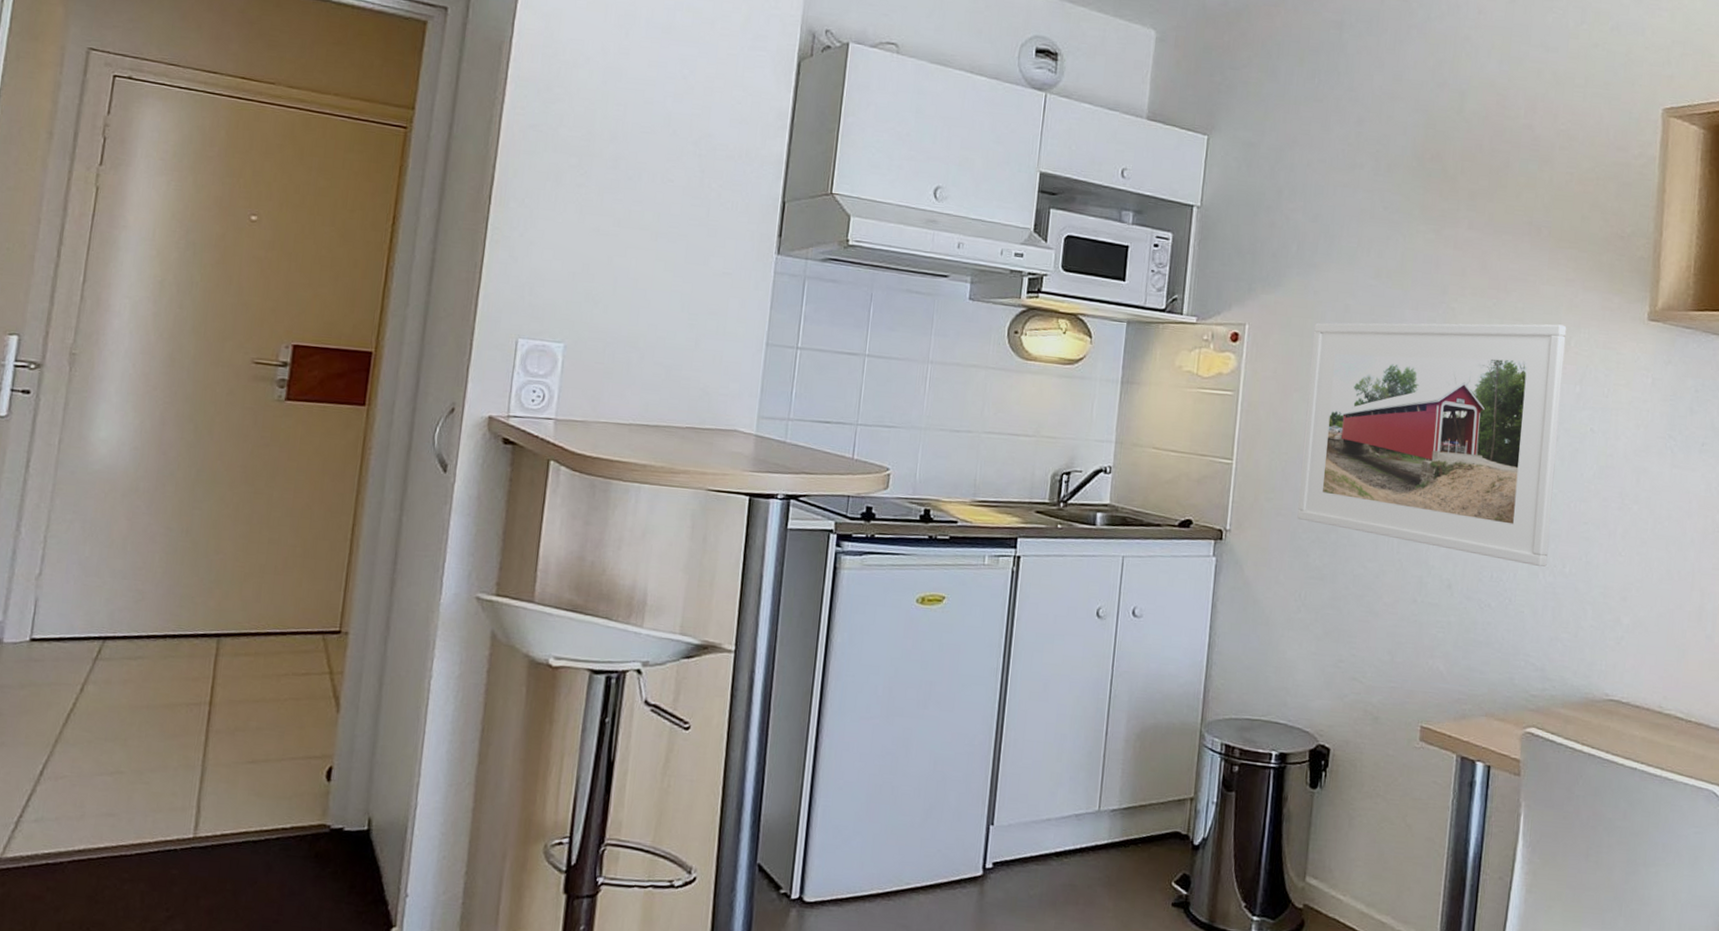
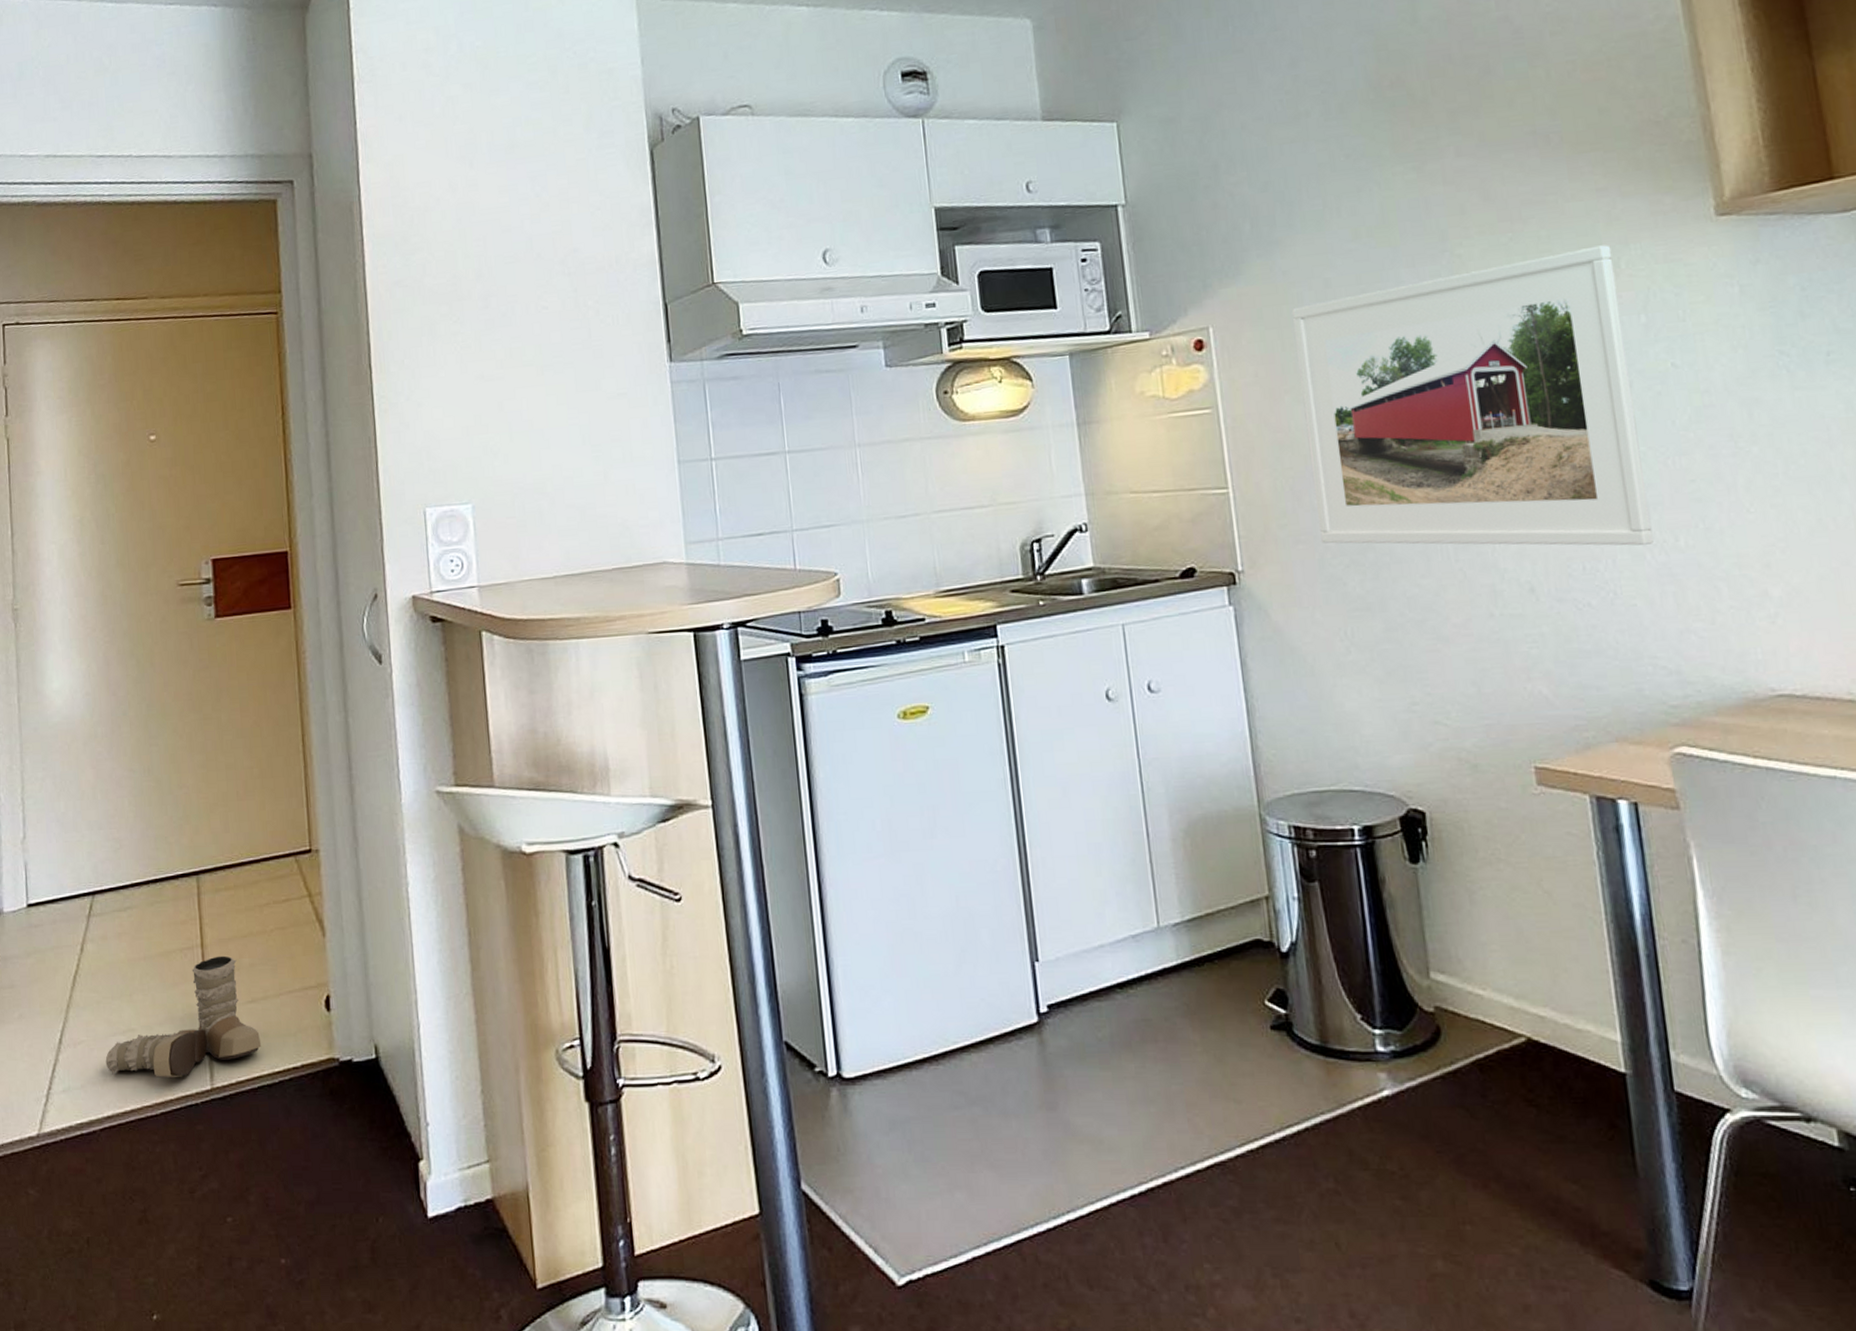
boots: none [86,715,254,823] -> present [105,955,262,1077]

